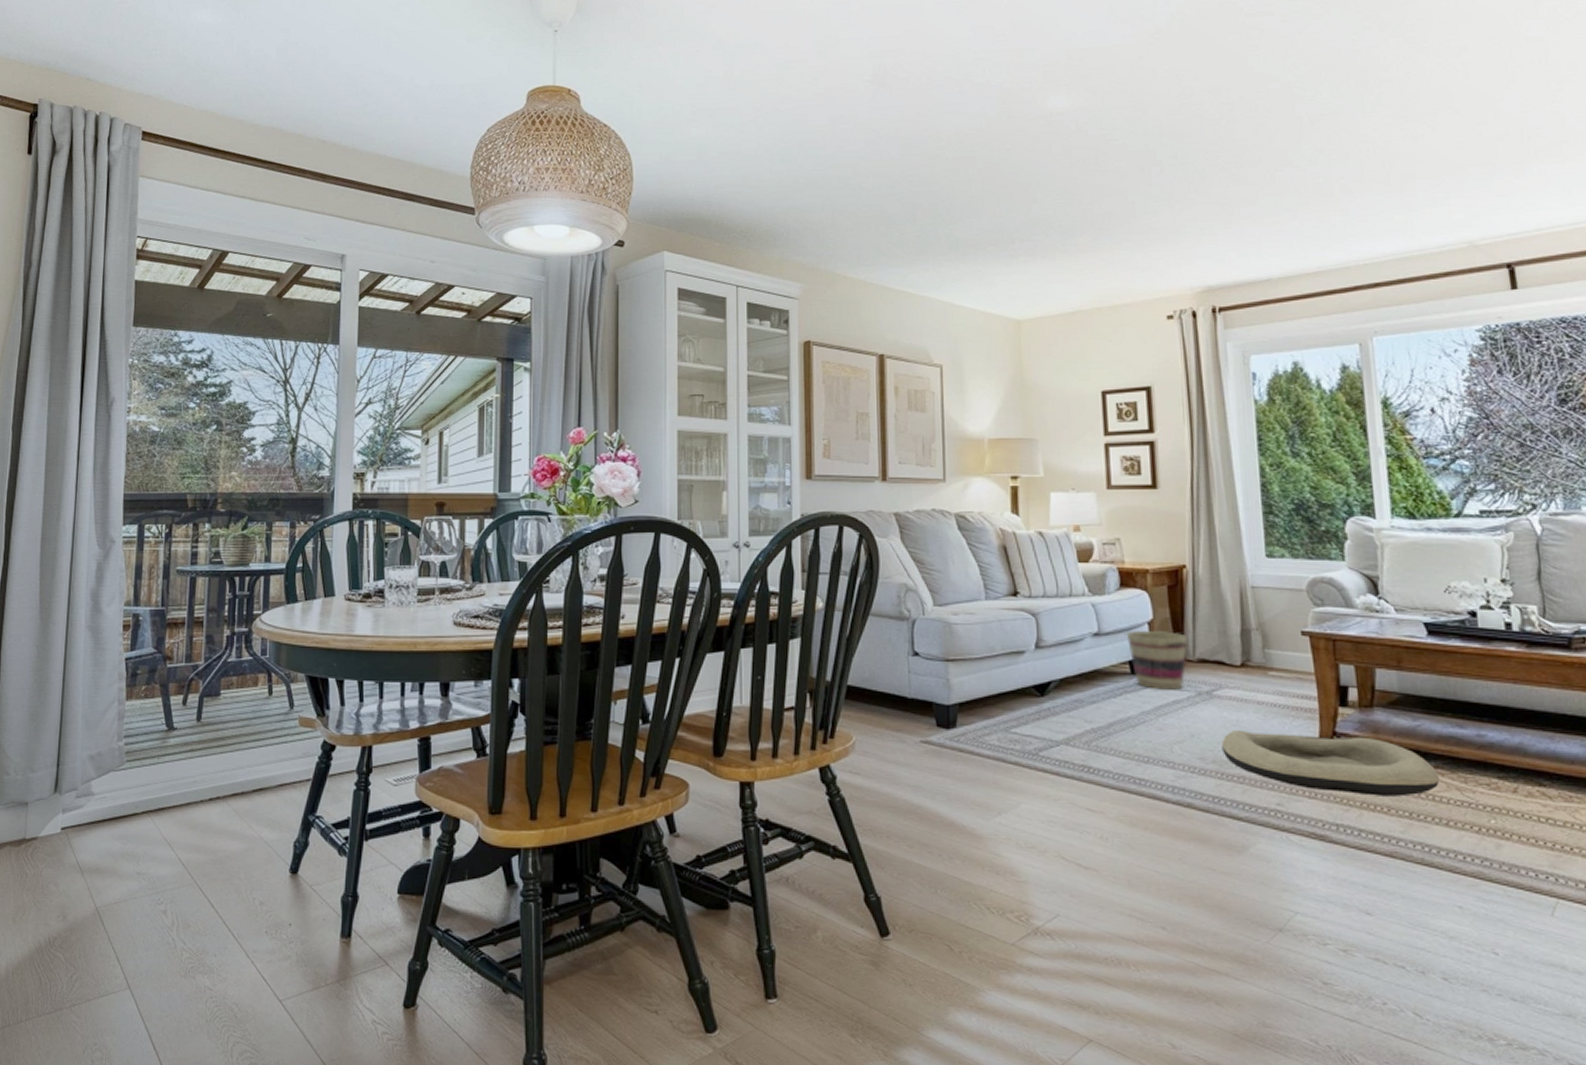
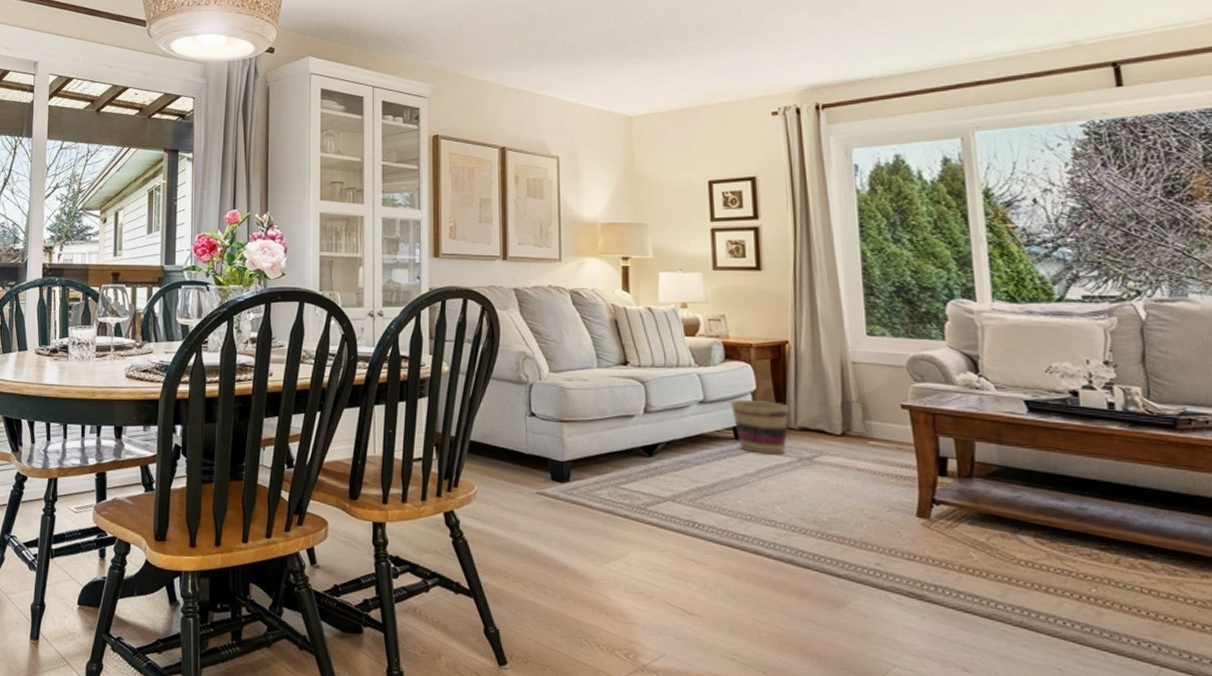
dog bed: present [1221,729,1440,797] -> none [822,493,1040,563]

